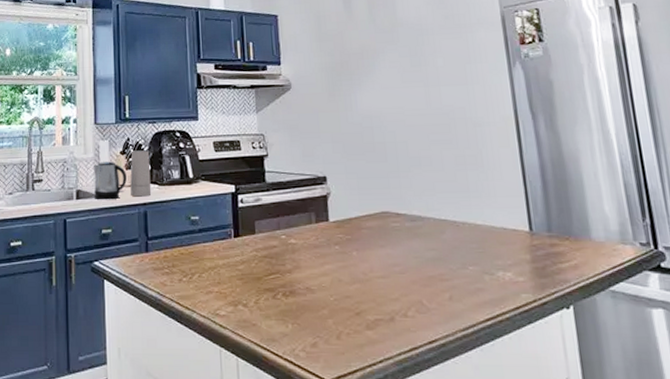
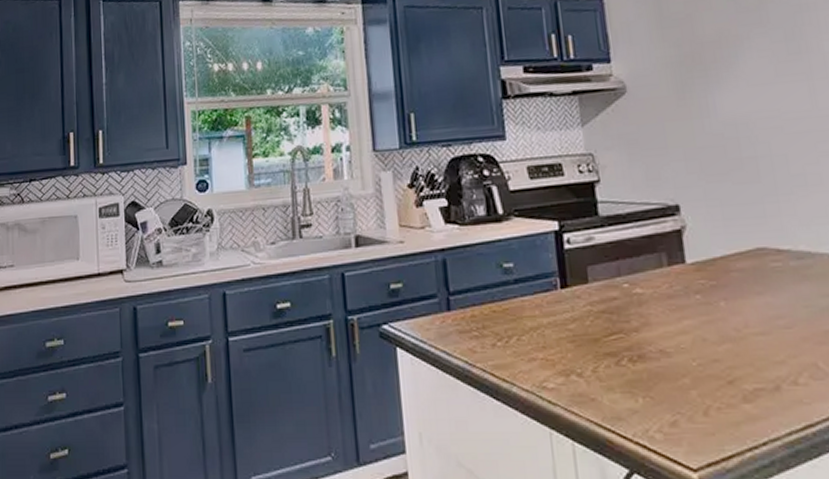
kettle: present [94,161,127,200] -> none [375,197,418,247]
canister: present [130,150,152,197] -> none [421,181,451,242]

